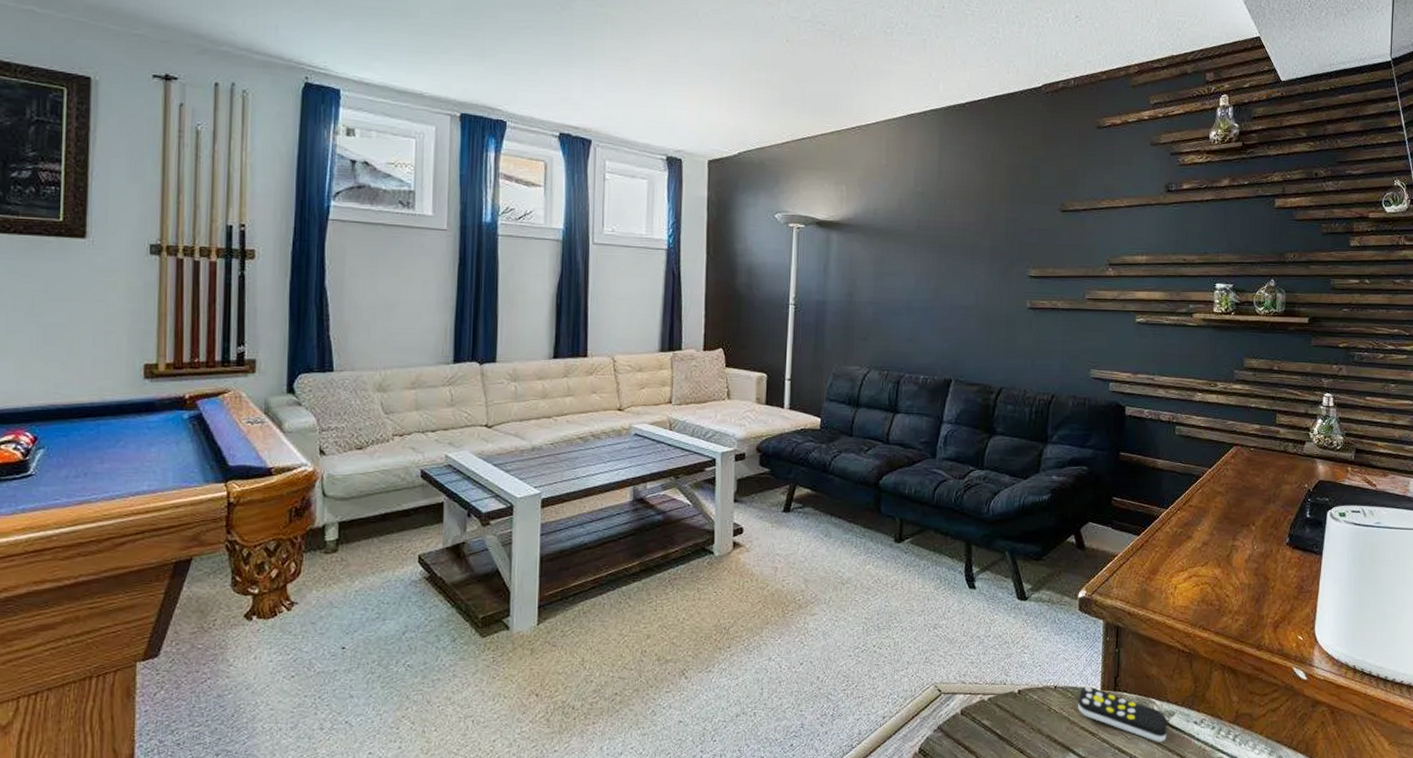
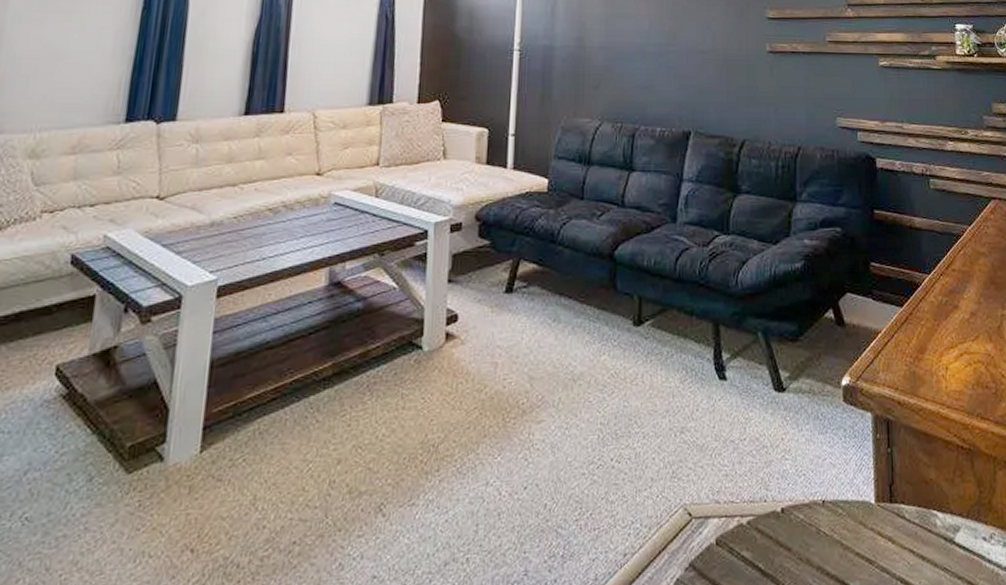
remote control: present [1078,686,1167,742] -> none [850,499,954,568]

